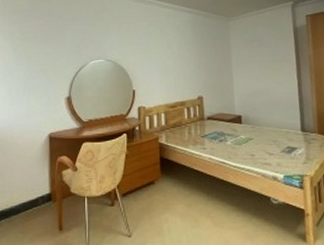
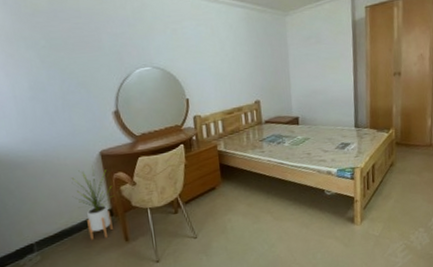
house plant: none [17,147,55,225] -> present [71,166,114,240]

